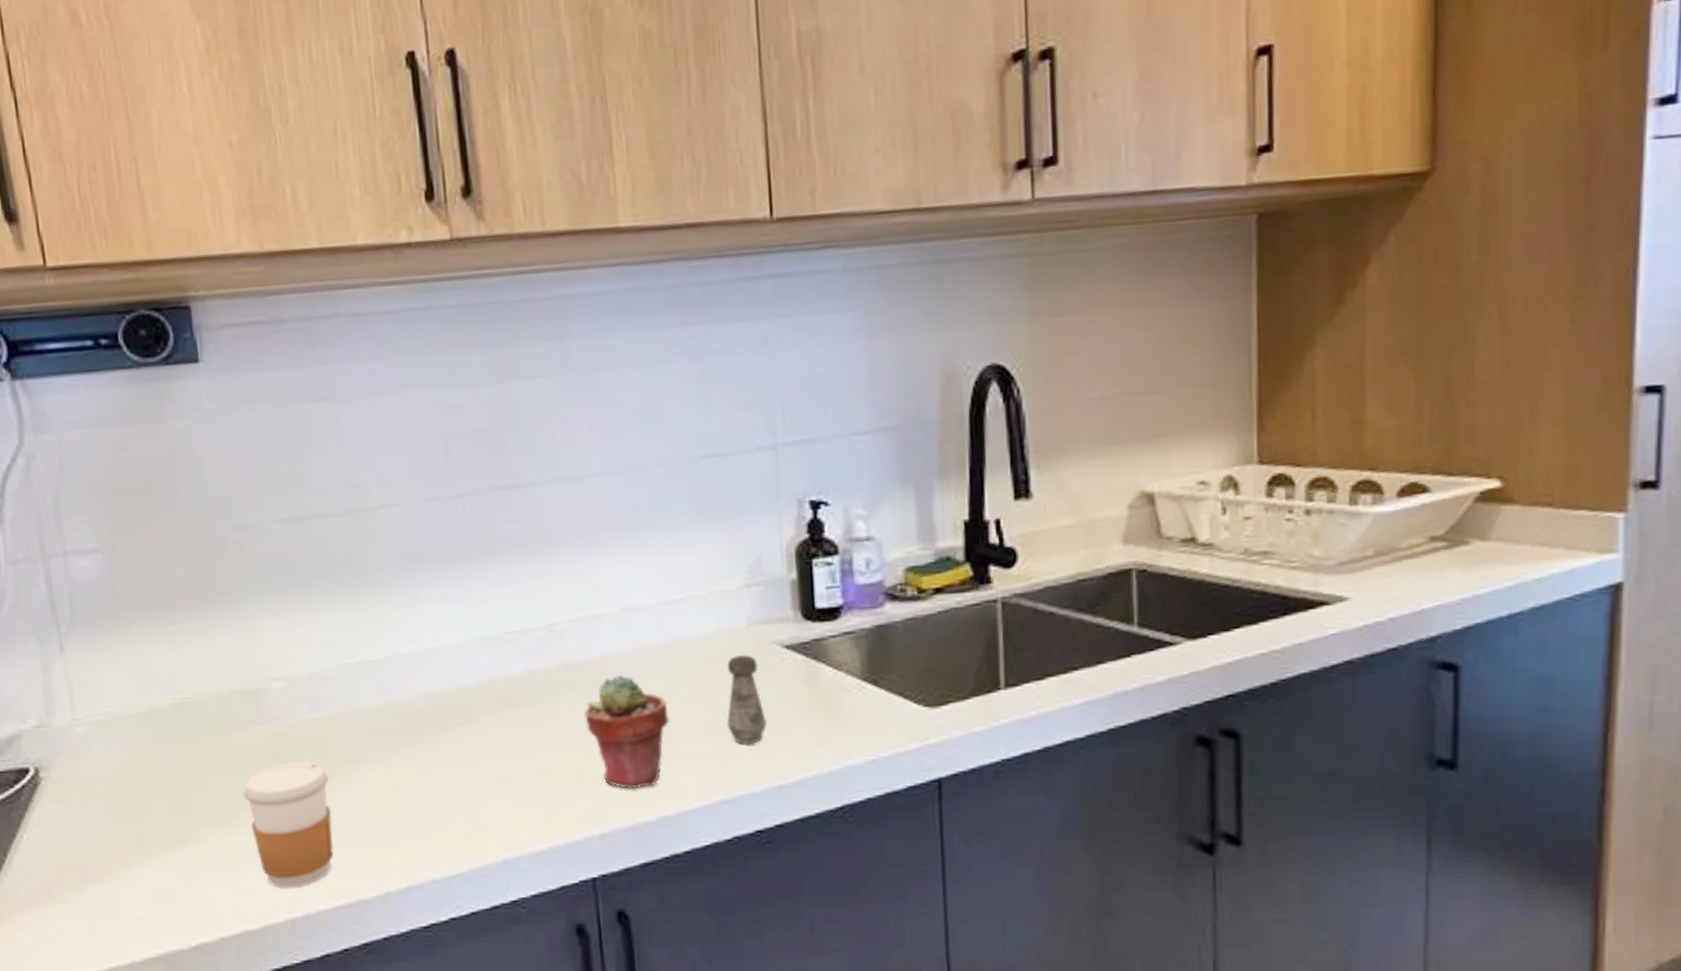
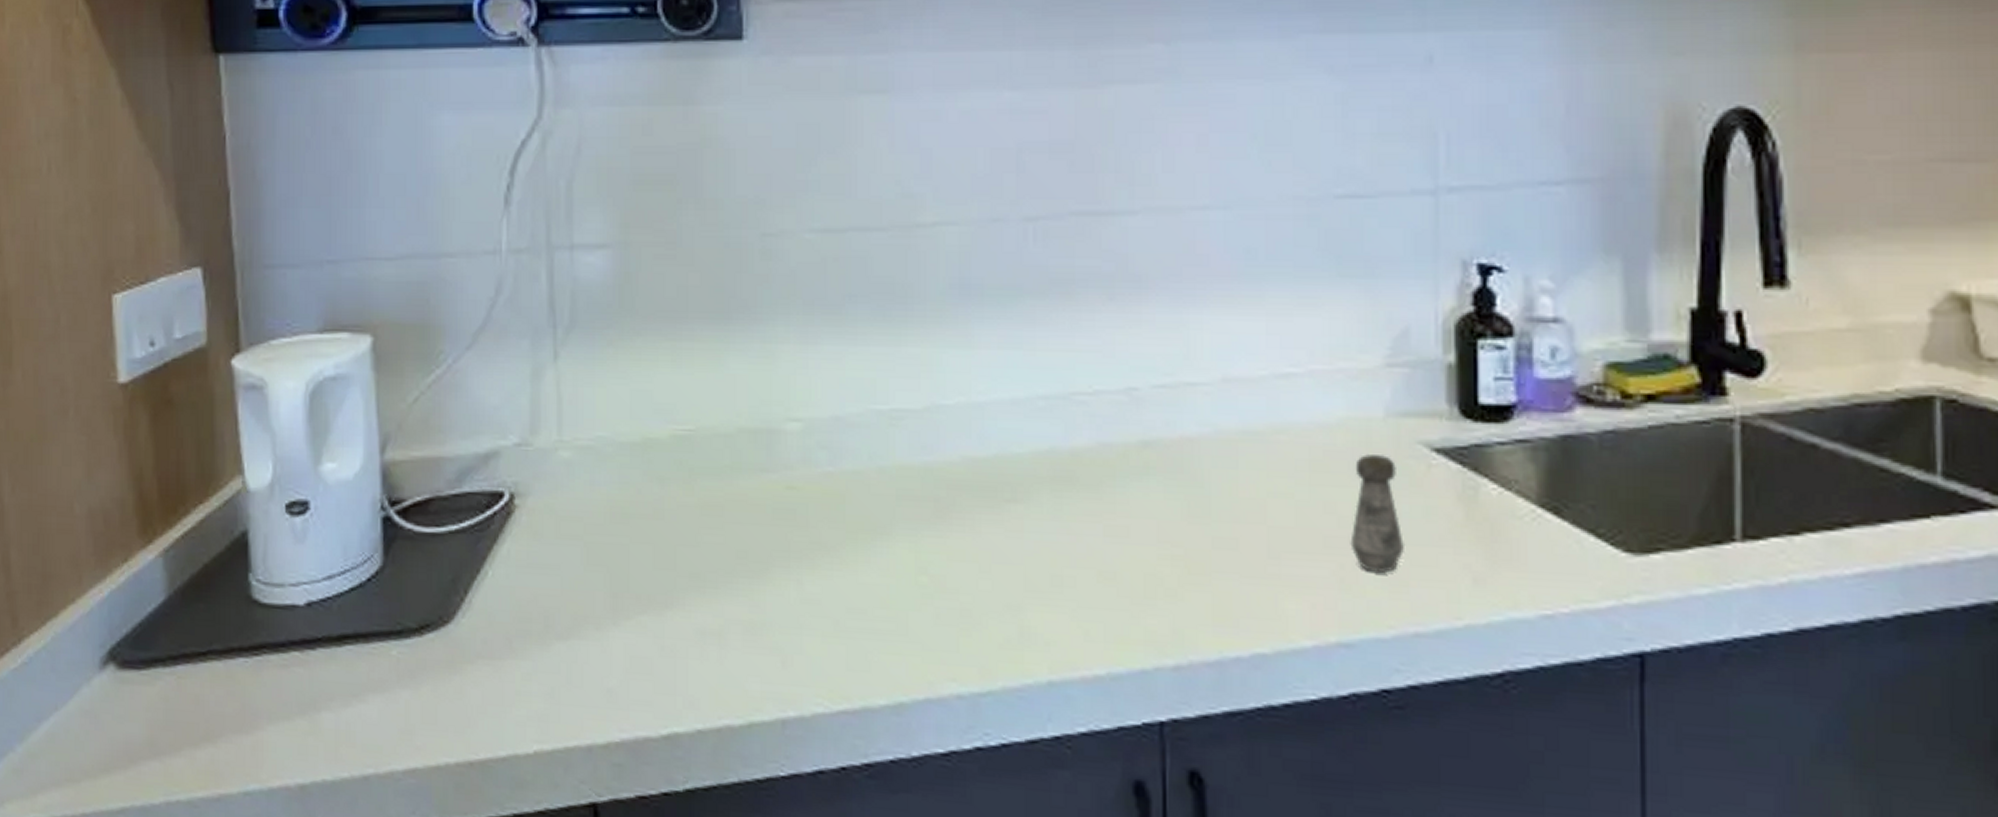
coffee cup: present [243,761,334,888] -> none [741,522,843,680]
potted succulent: present [584,675,670,790] -> none [1165,462,1276,613]

